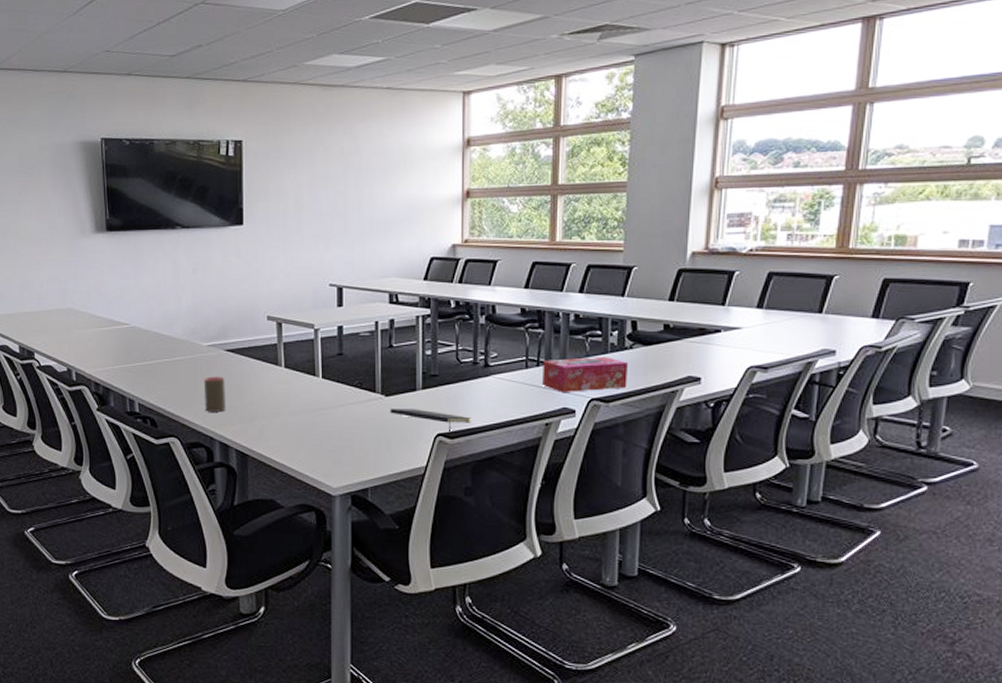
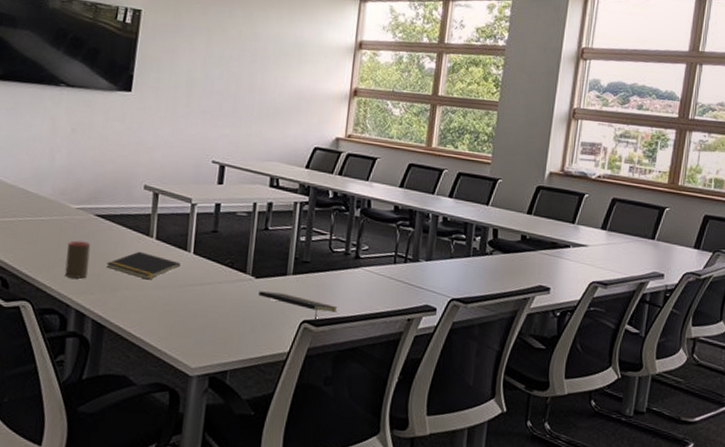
notepad: none [242,381,311,407] -> present [106,251,181,280]
tissue box: present [543,356,628,392] -> none [408,257,487,292]

